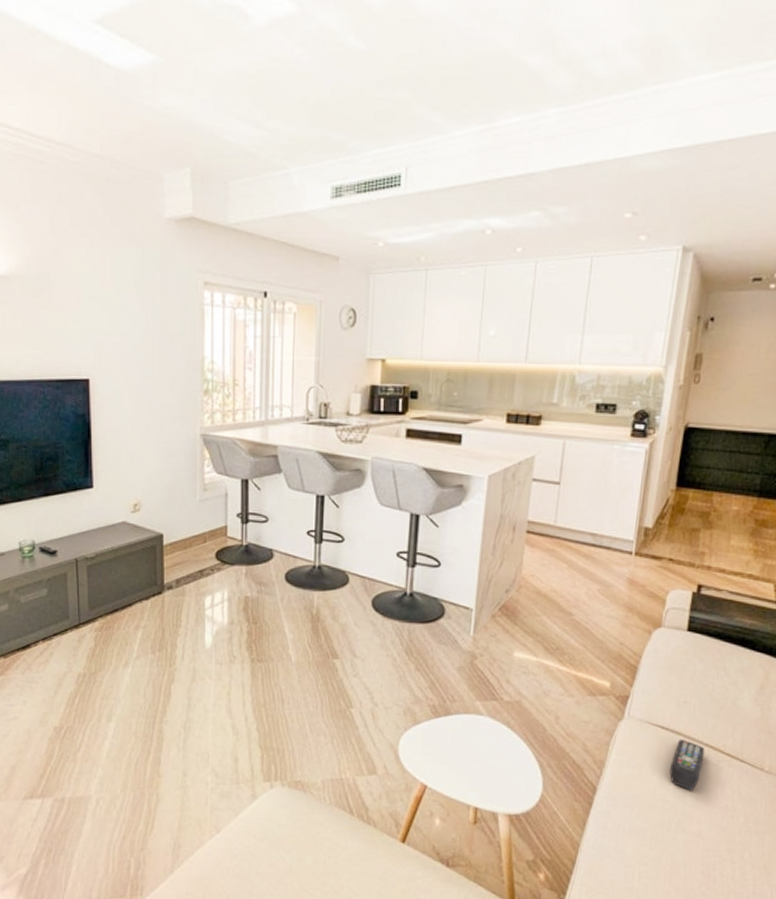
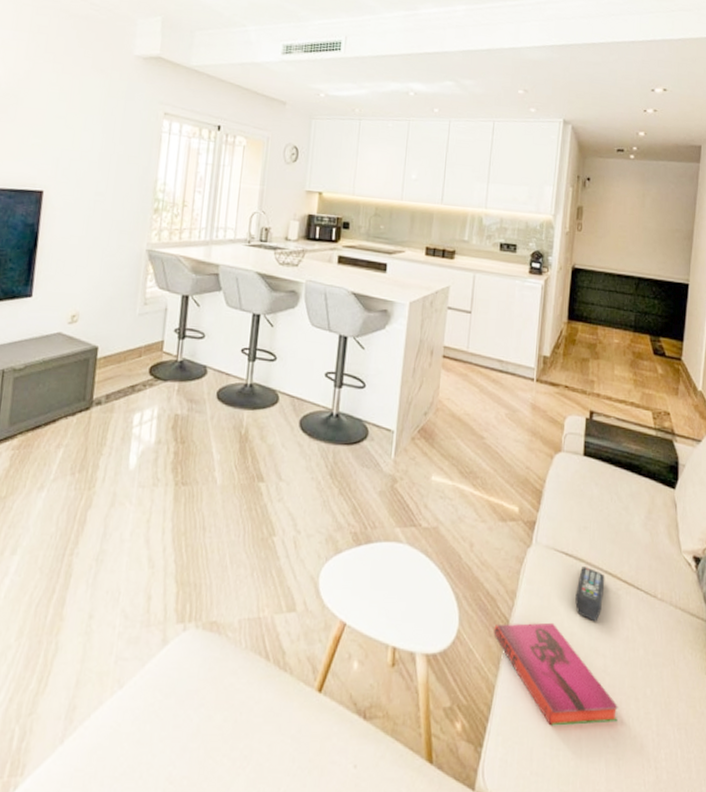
hardback book: none [579,790,713,881] -> present [493,622,619,726]

